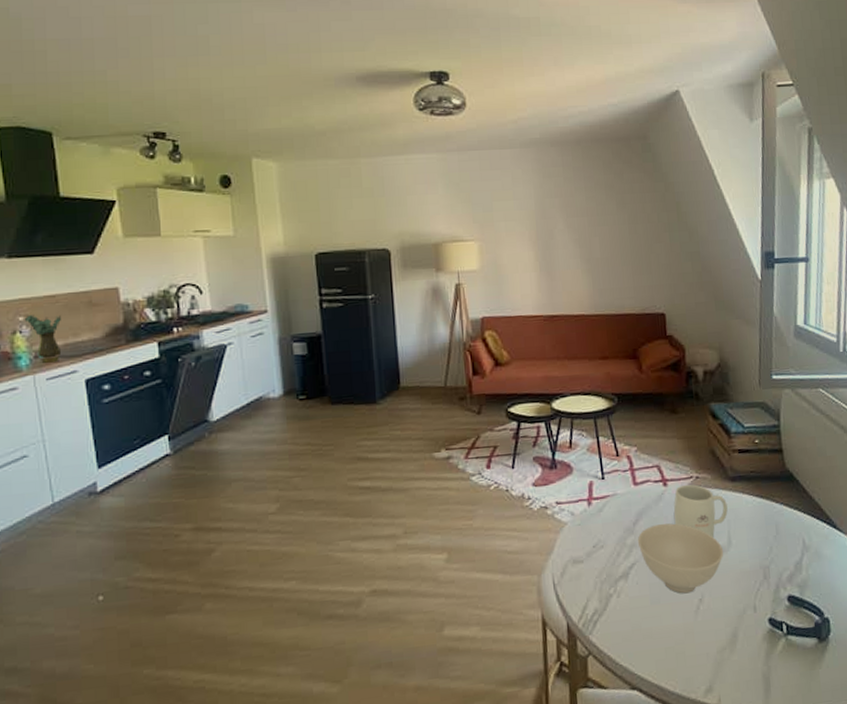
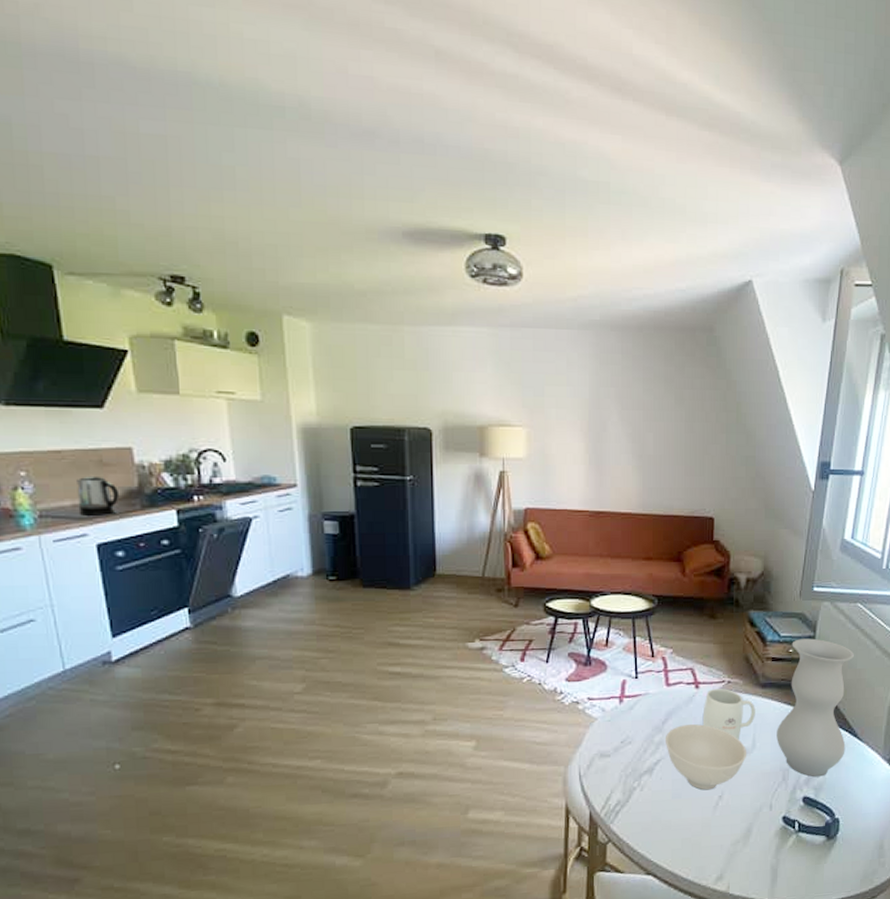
vase: present [25,314,61,364] -> none [27,469,69,525]
kettle: none [68,315,107,354] -> present [76,476,120,516]
vase: none [751,427,826,574] -> present [776,638,855,777]

